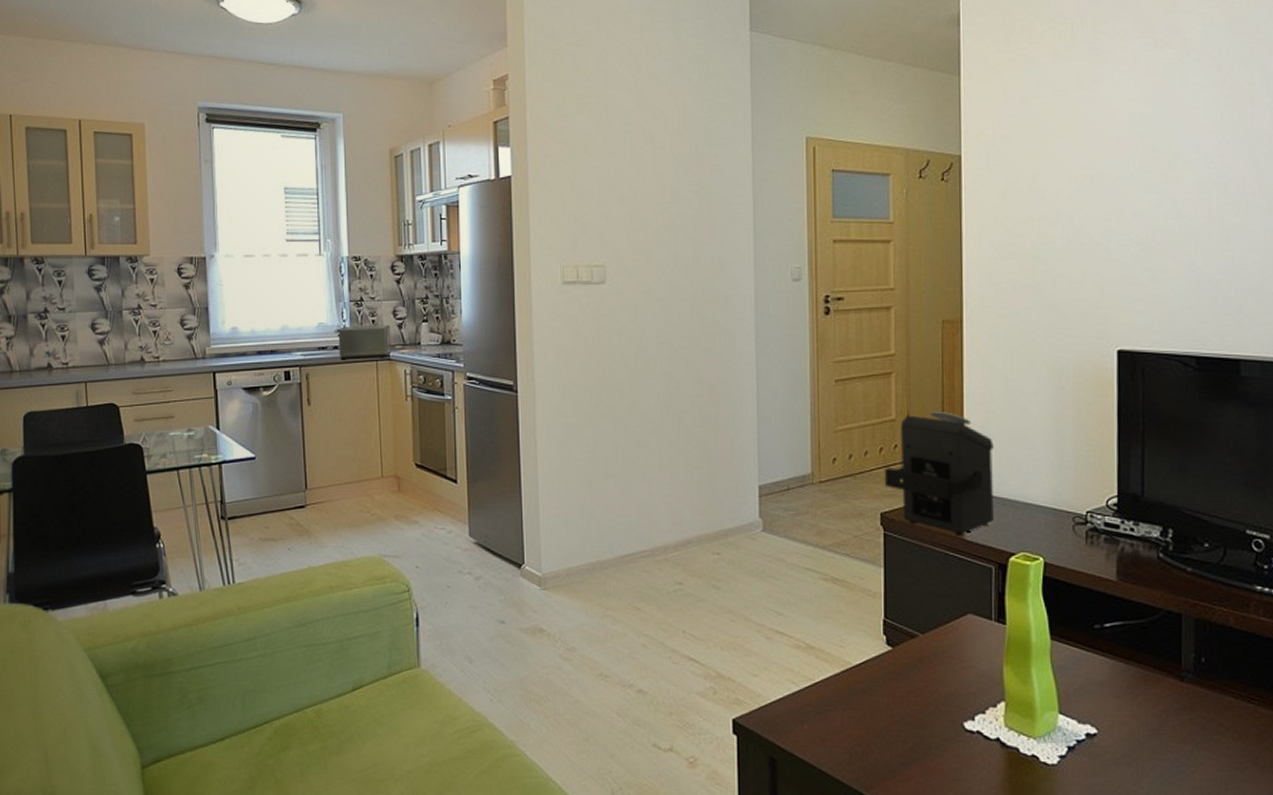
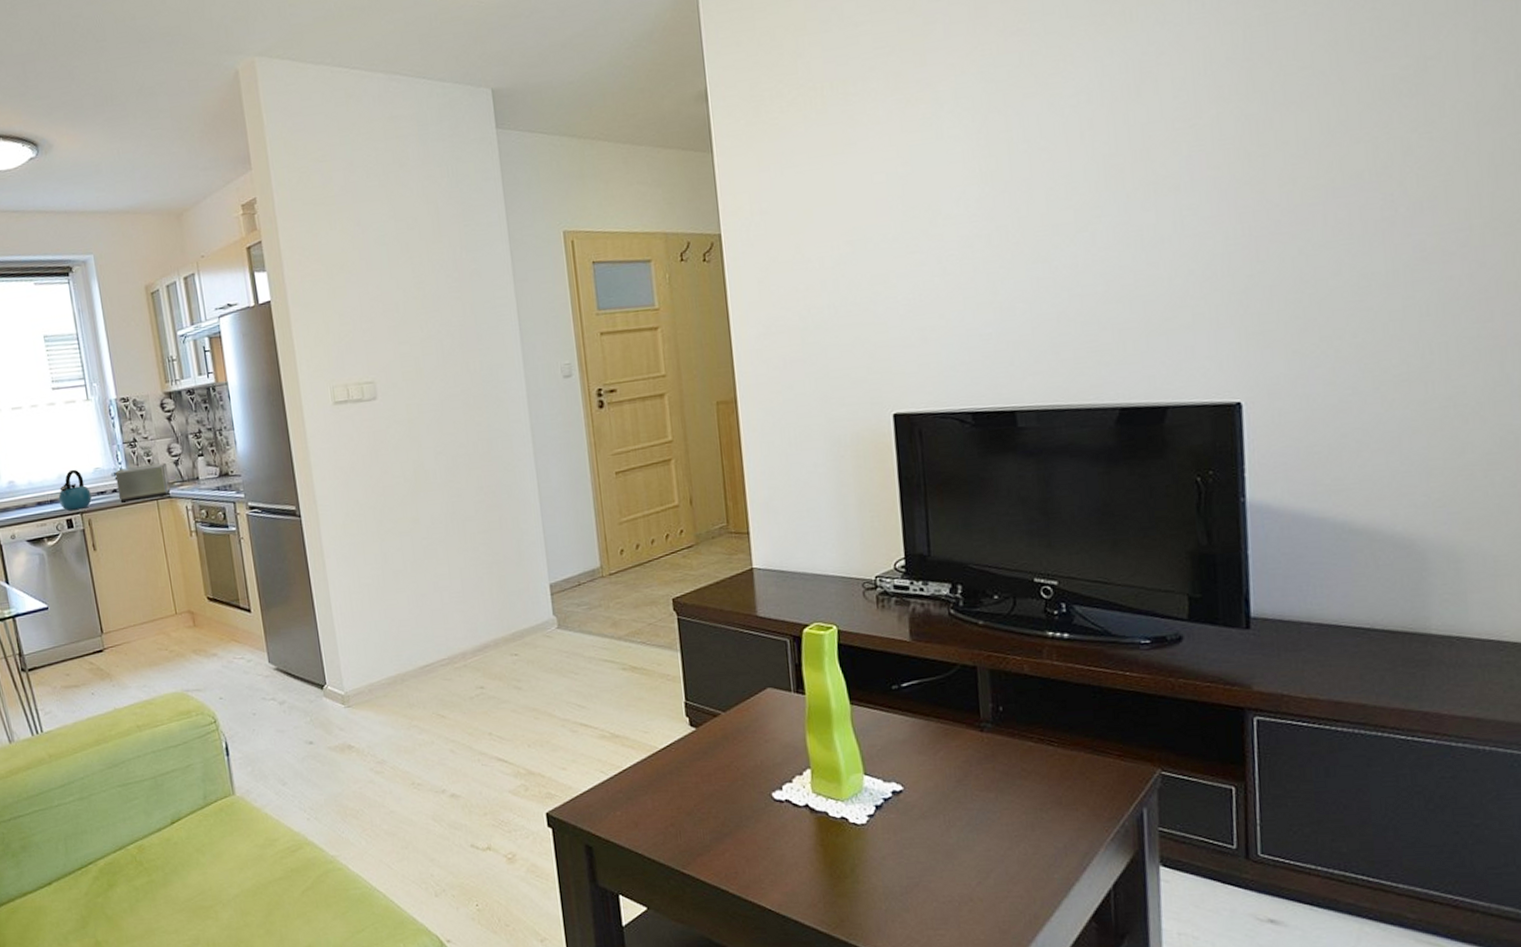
kettle: none [279,322,312,362] -> present [58,469,92,511]
speaker: present [884,410,994,536] -> none [672,492,785,613]

